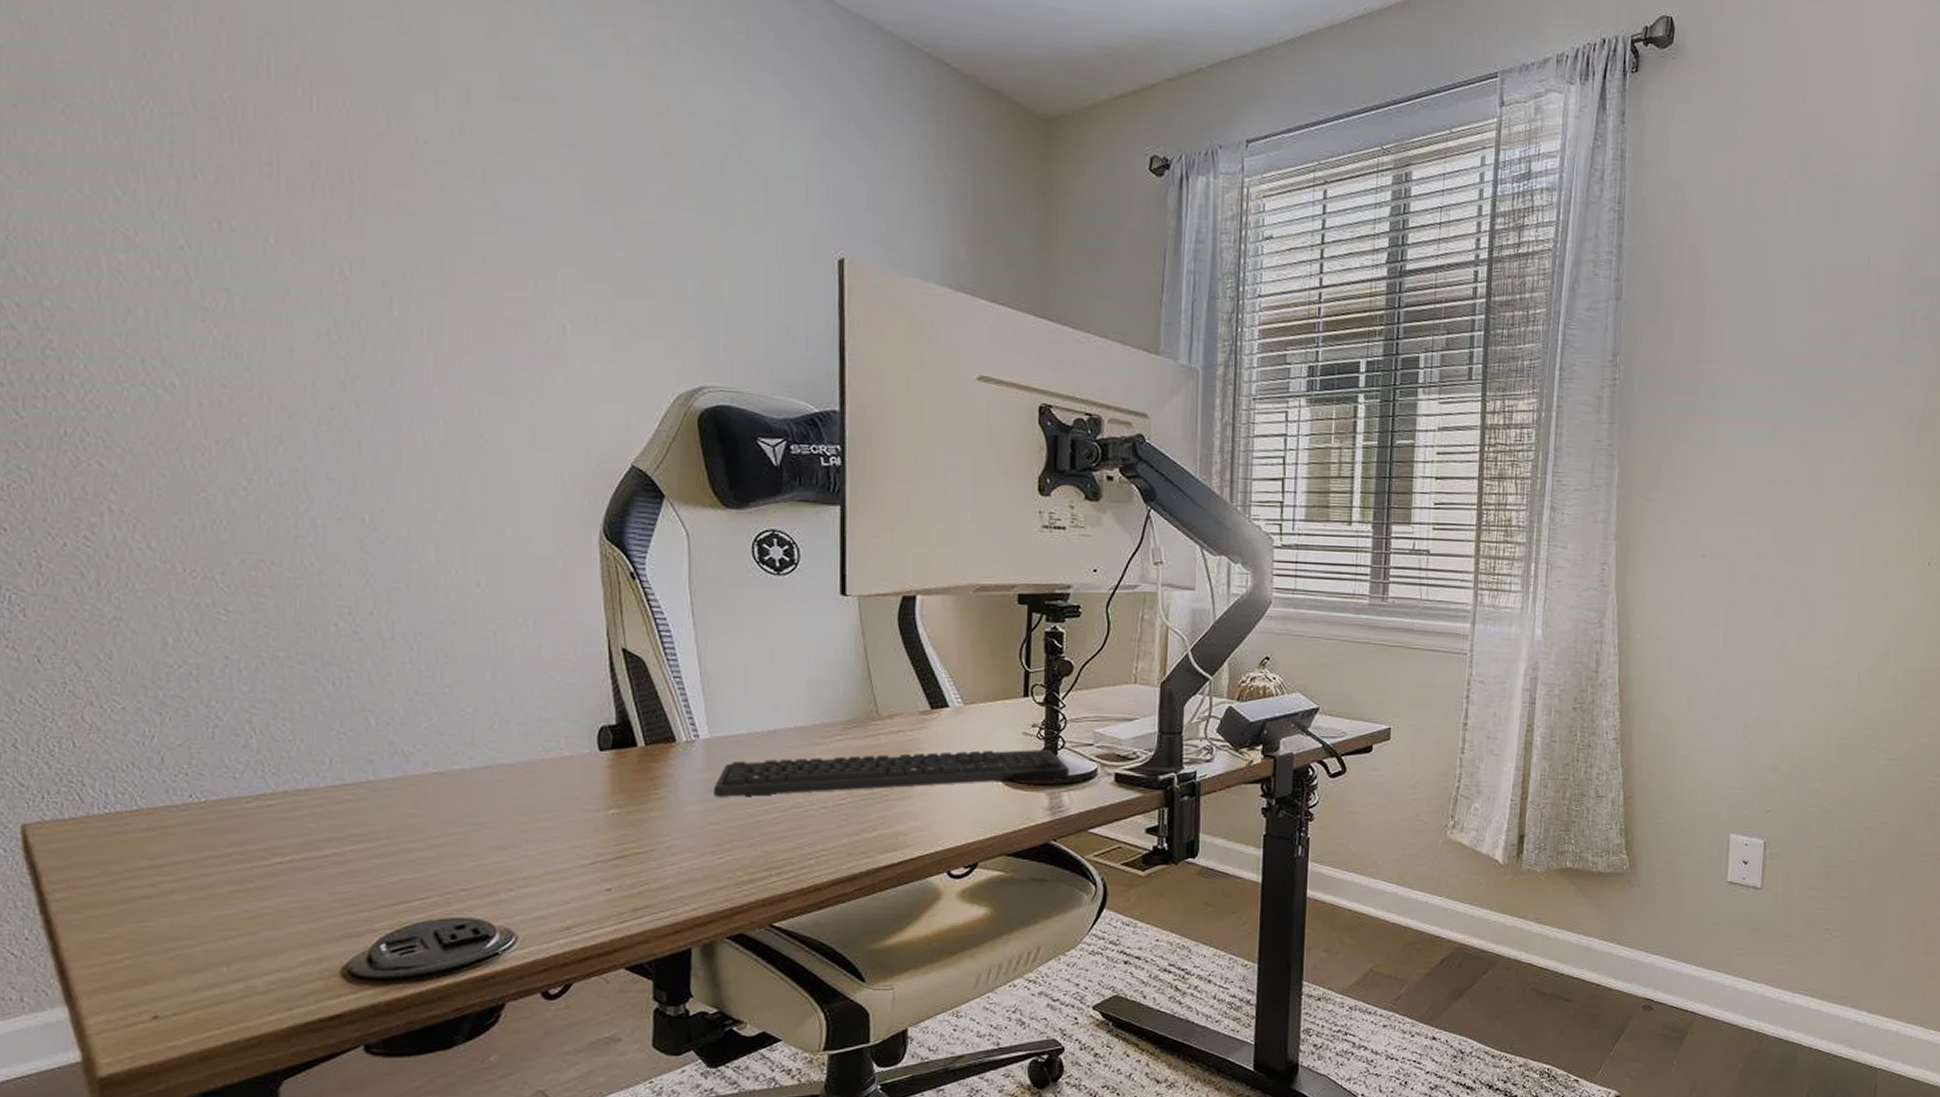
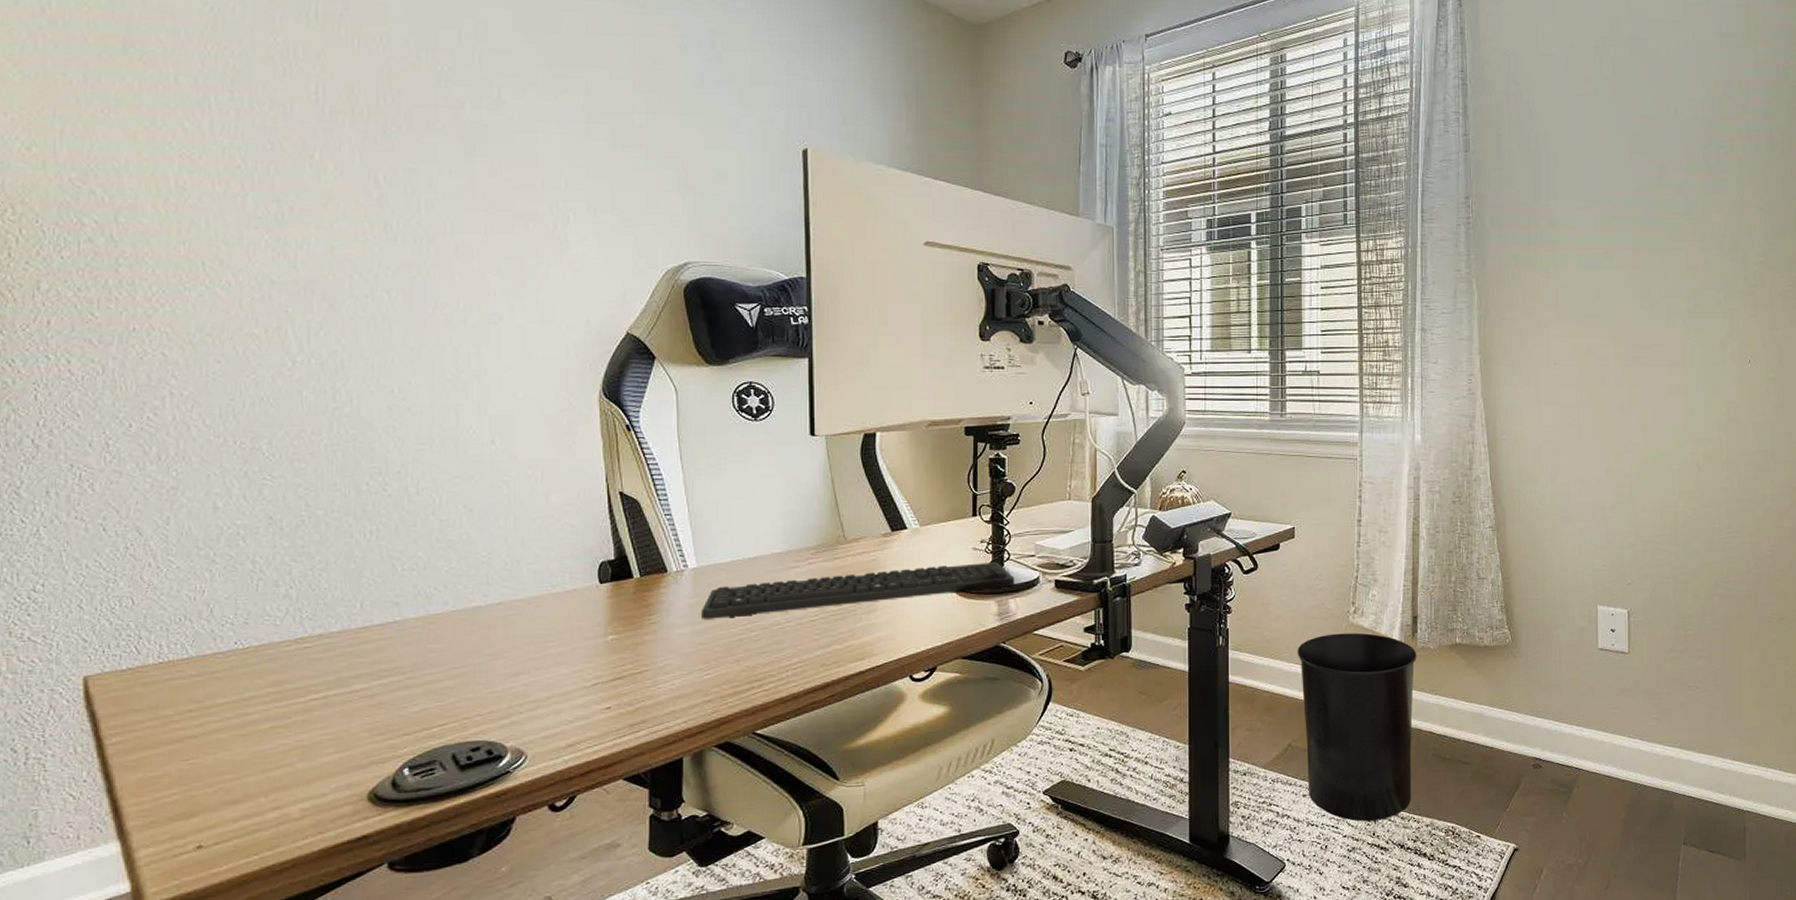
waste bin: none [1385,849,1521,1057] -> present [1297,633,1417,821]

